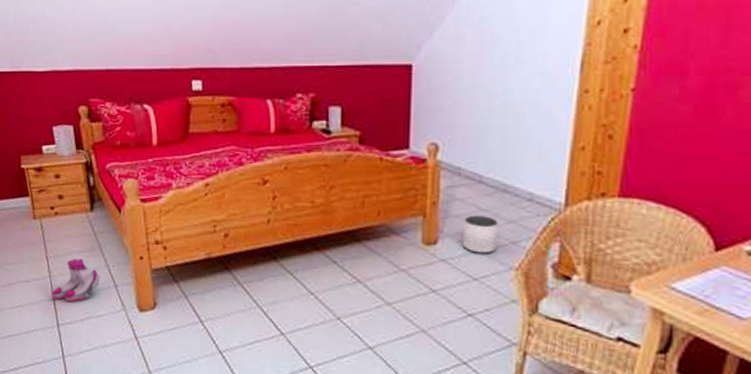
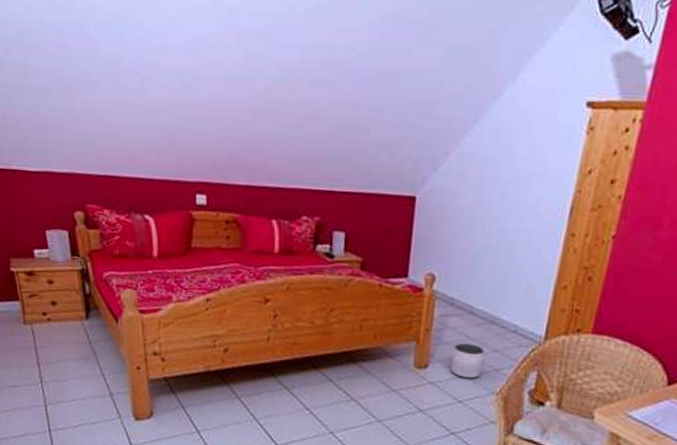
boots: present [51,258,101,302] -> none [43,365,96,409]

